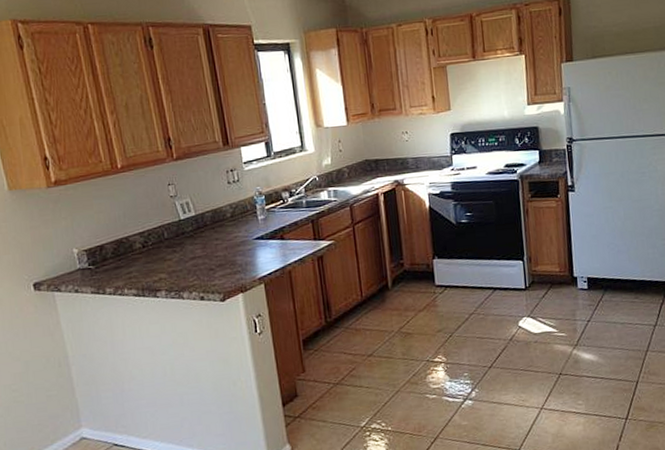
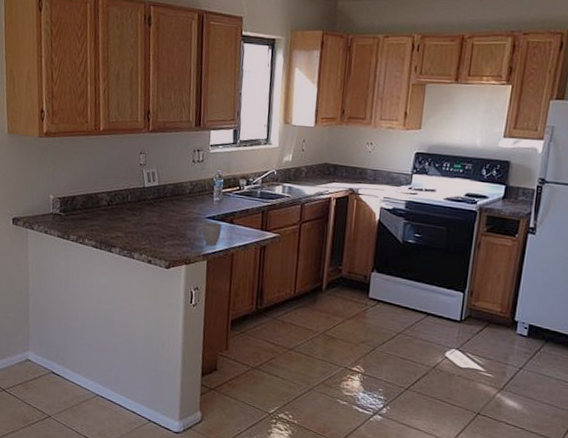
mug: none [246,242,273,268] -> present [196,222,222,246]

